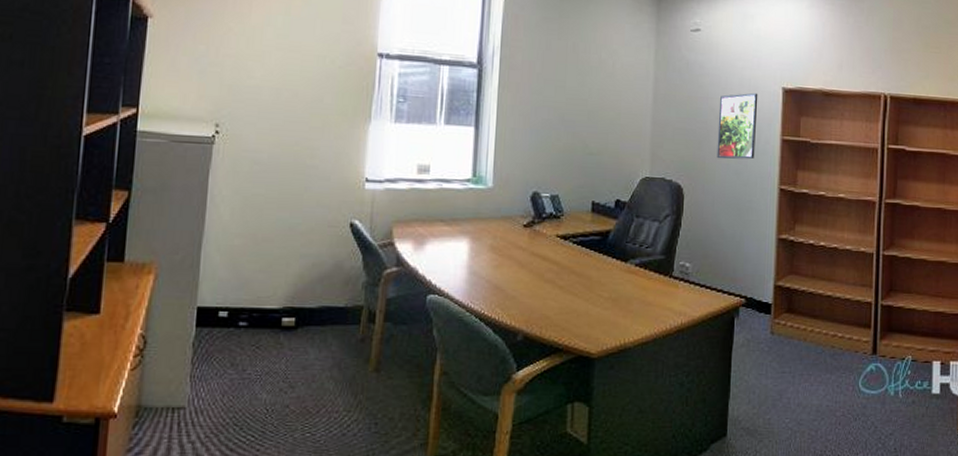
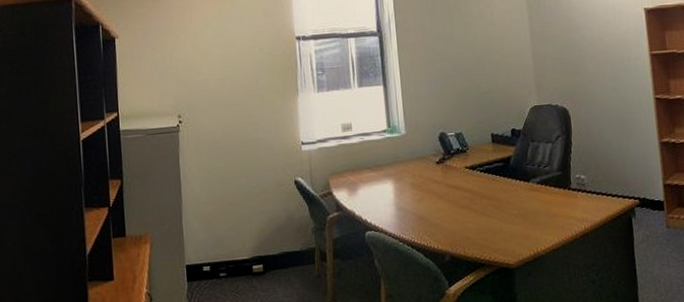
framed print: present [716,92,758,160] -> none [589,17,628,80]

